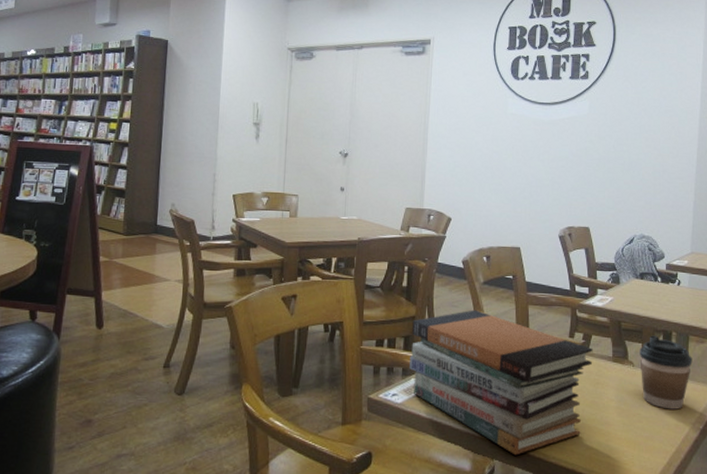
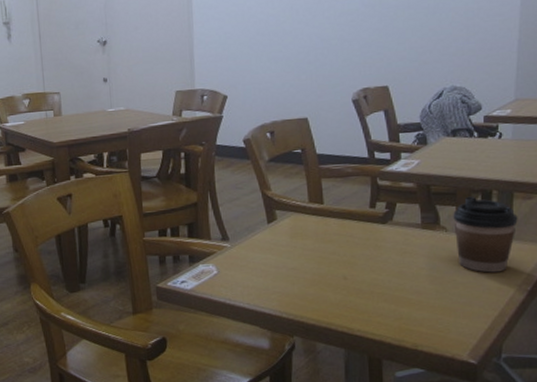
book stack: present [410,310,593,456] -> none [195,189,399,331]

